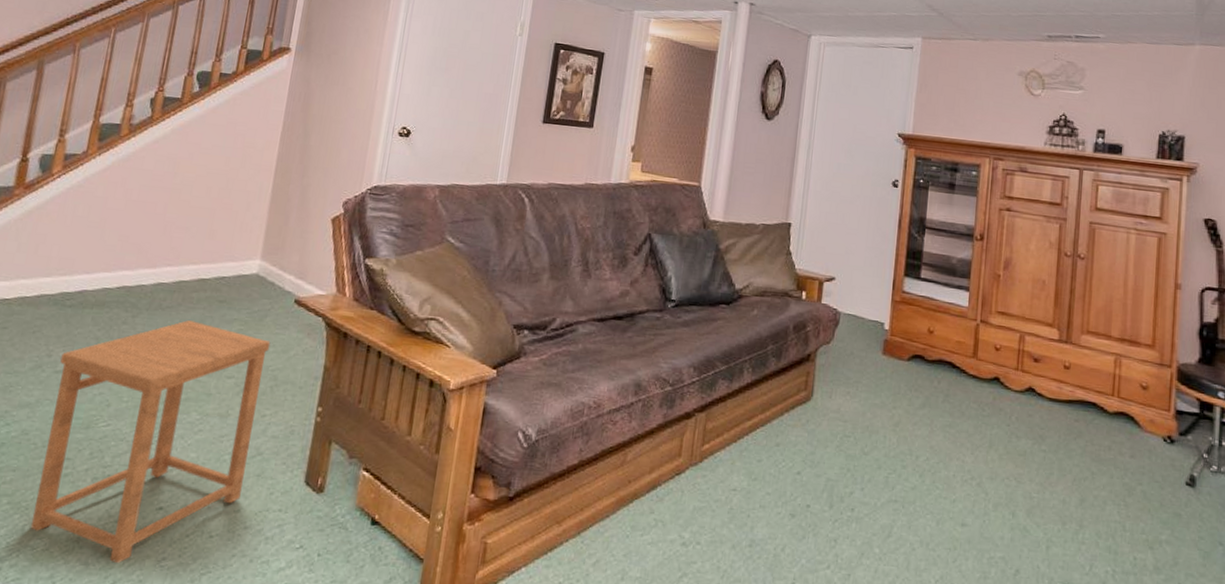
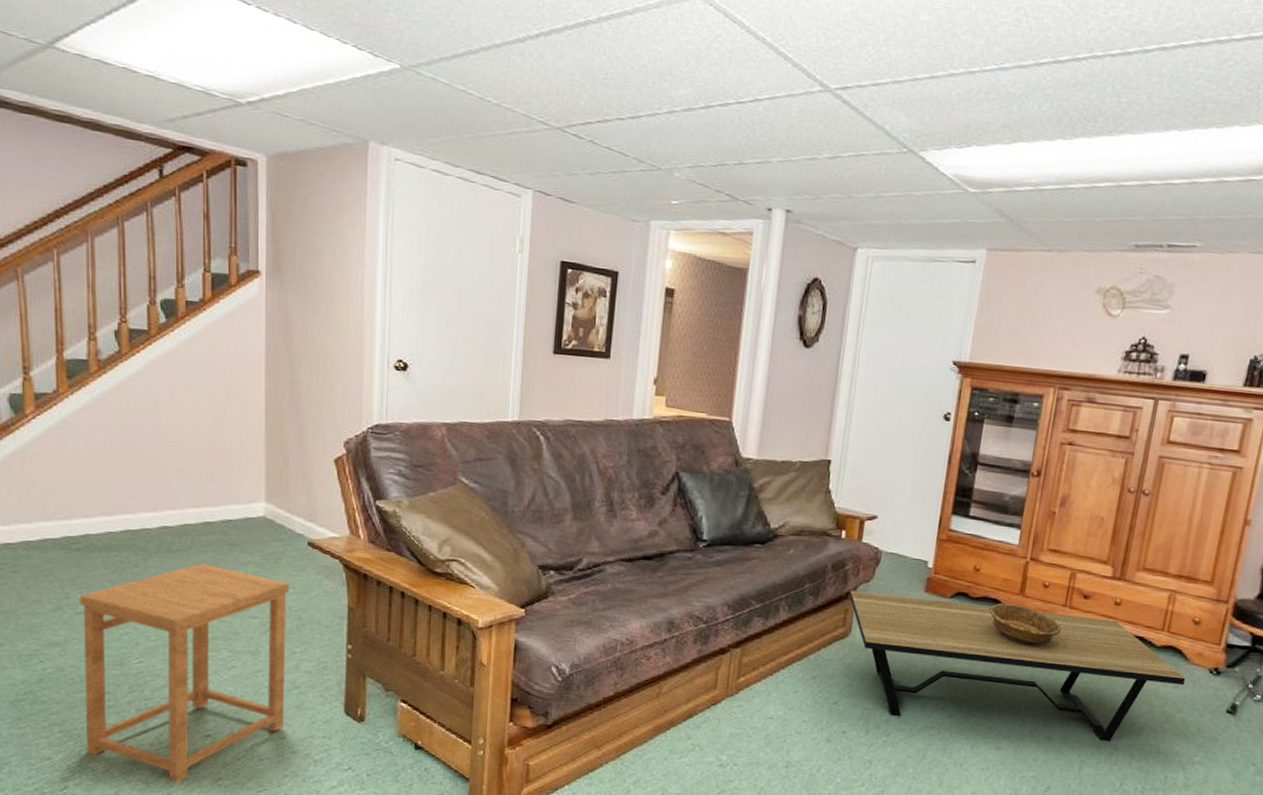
coffee table: none [811,352,1141,518] -> present [850,590,1186,742]
decorative bowl: none [944,366,1016,411] -> present [989,603,1062,645]

